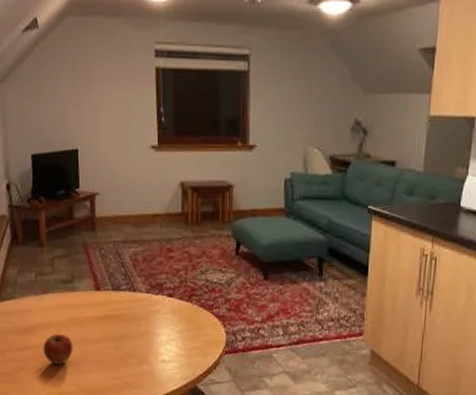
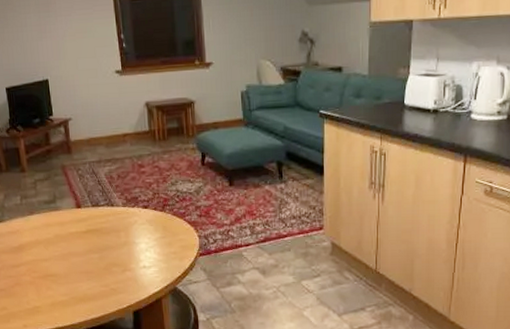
fruit: present [43,334,73,364] -> none [34,250,62,277]

